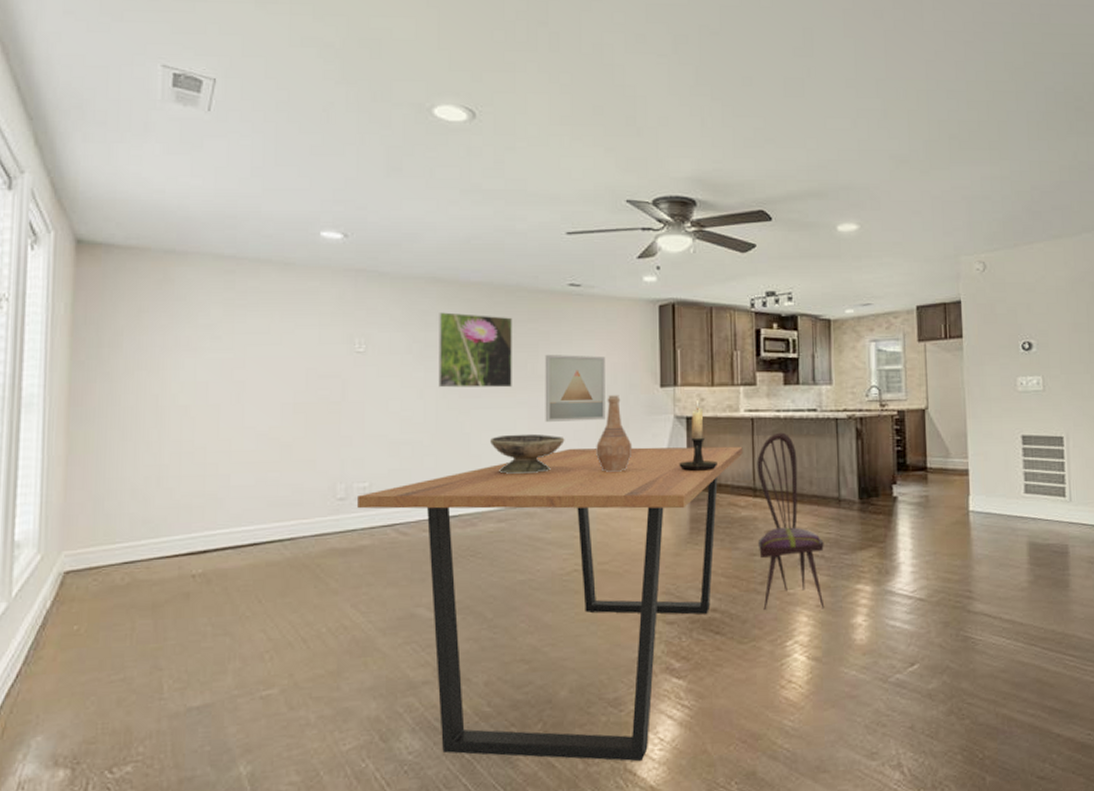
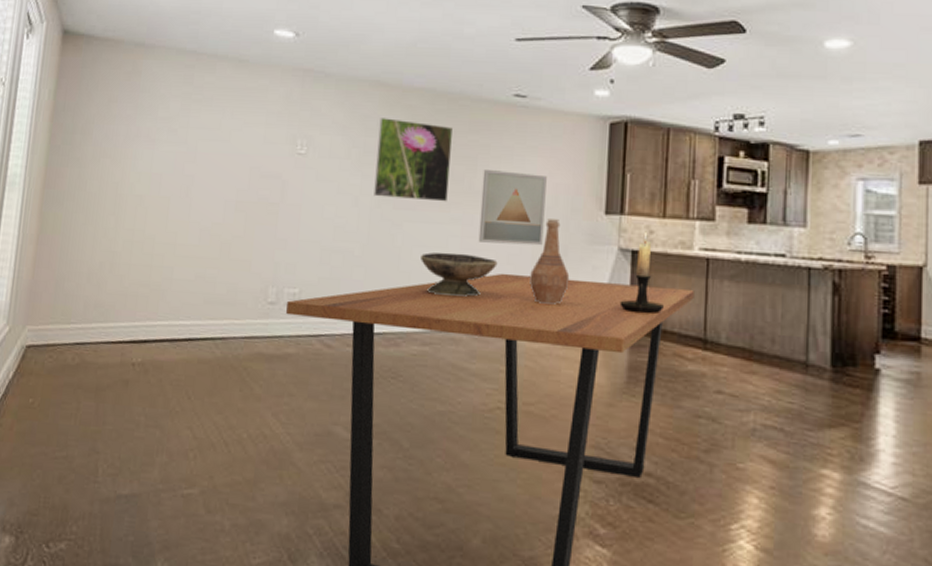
dining chair: present [757,432,825,610] -> none [704,277,785,491]

